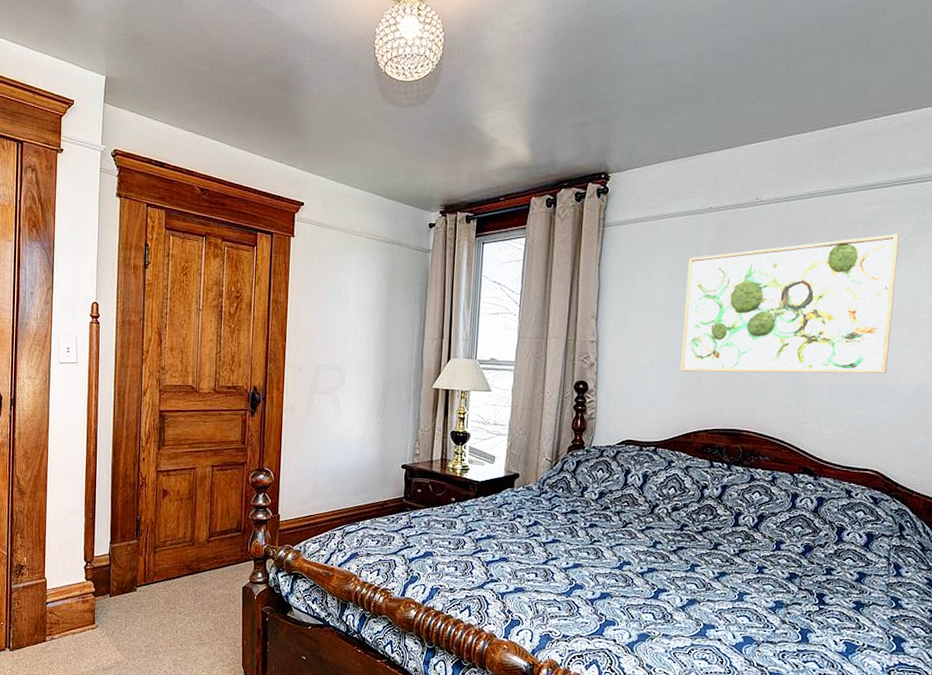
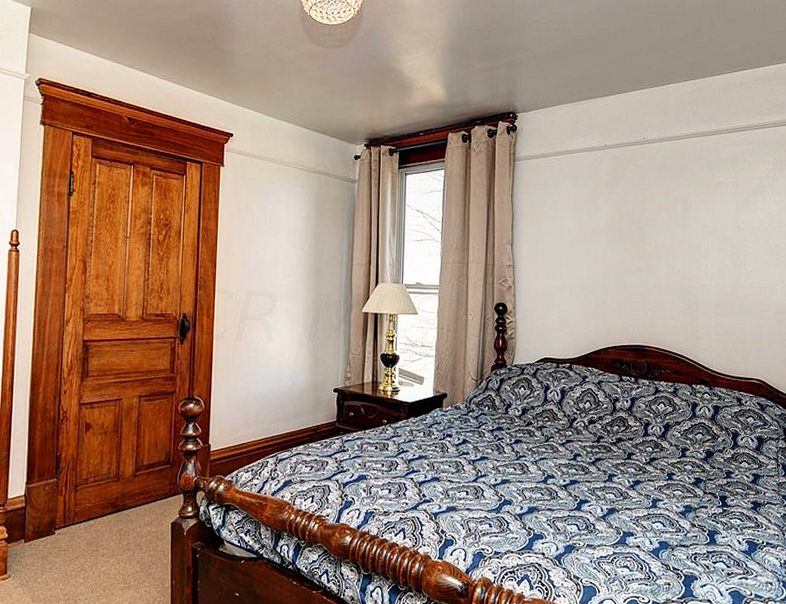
wall art: present [680,233,899,374] -> none [588,170,762,293]

